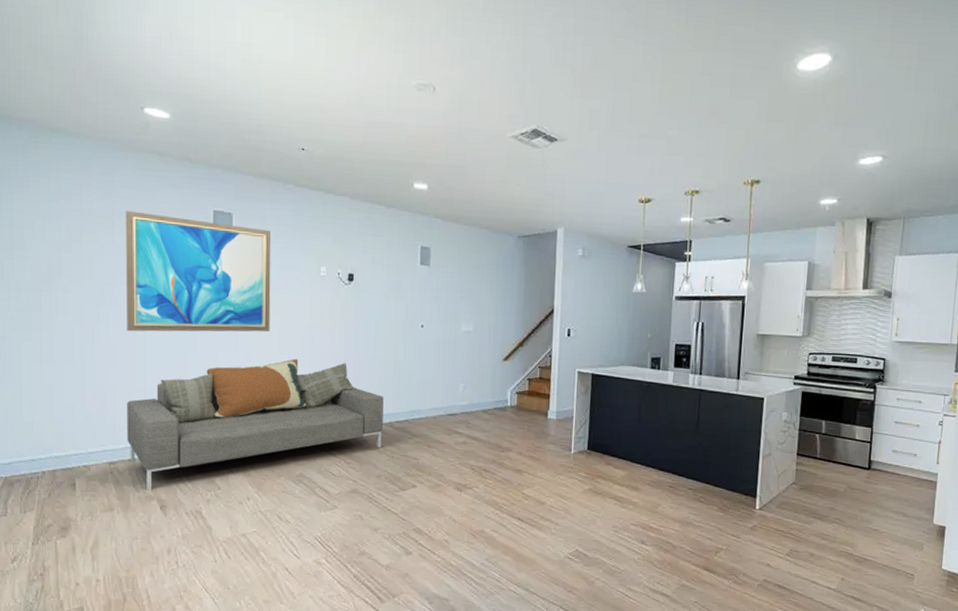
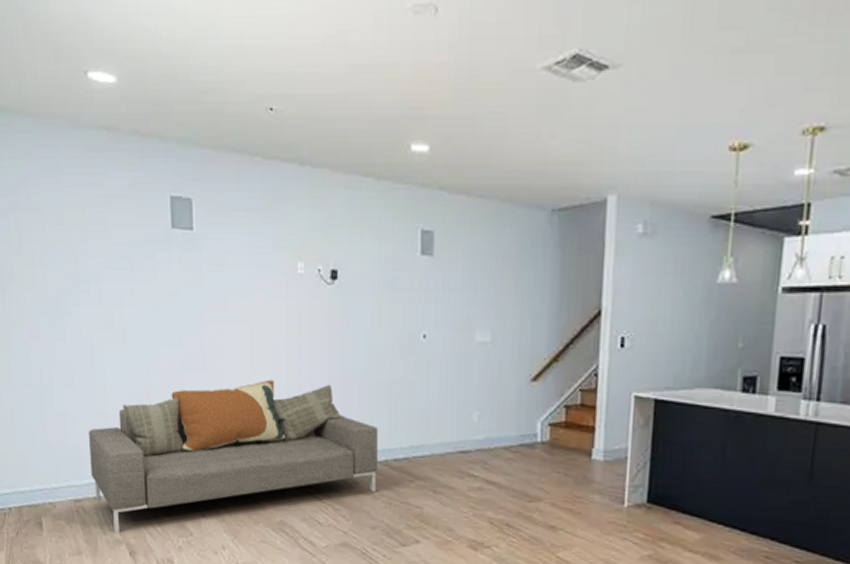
wall art: present [125,211,272,332] -> none [74,202,241,348]

